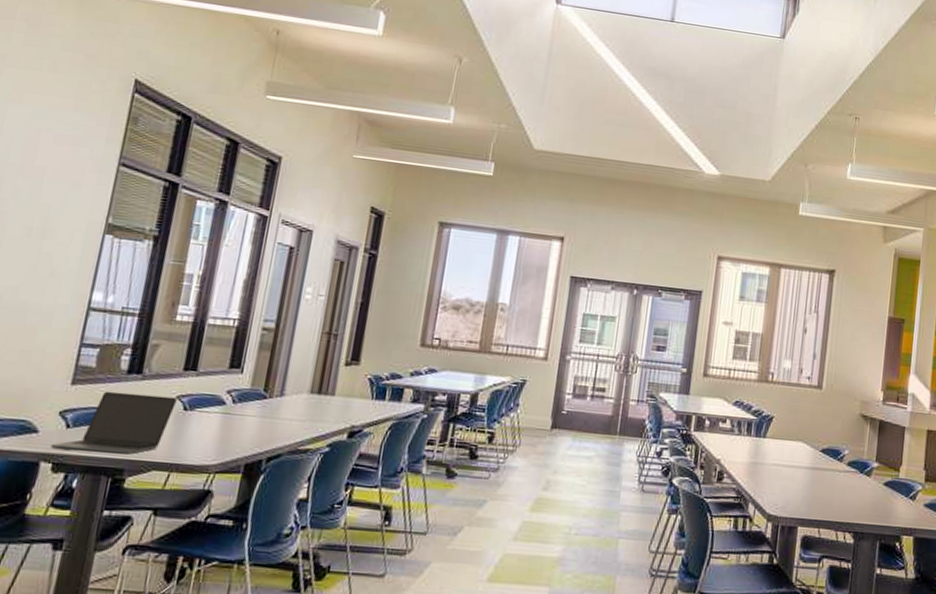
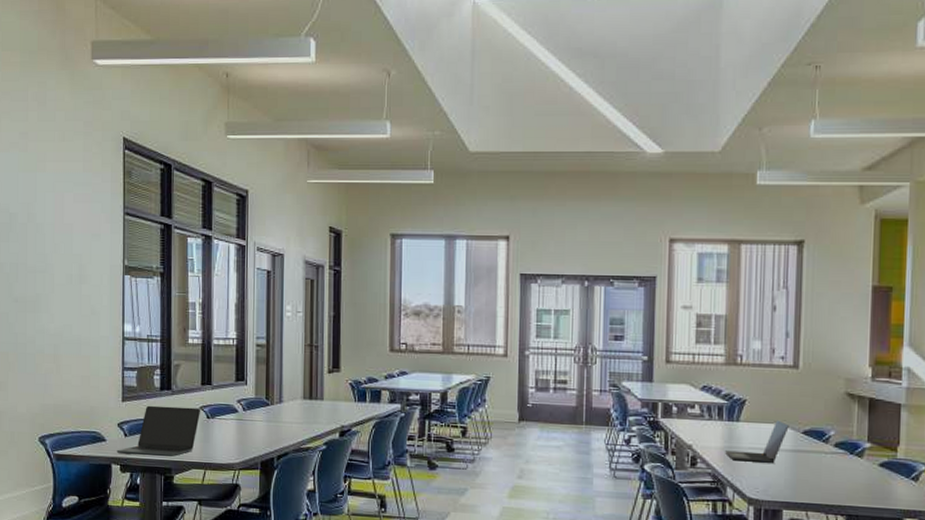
laptop: none [750,437,810,480] -> present [725,420,789,463]

